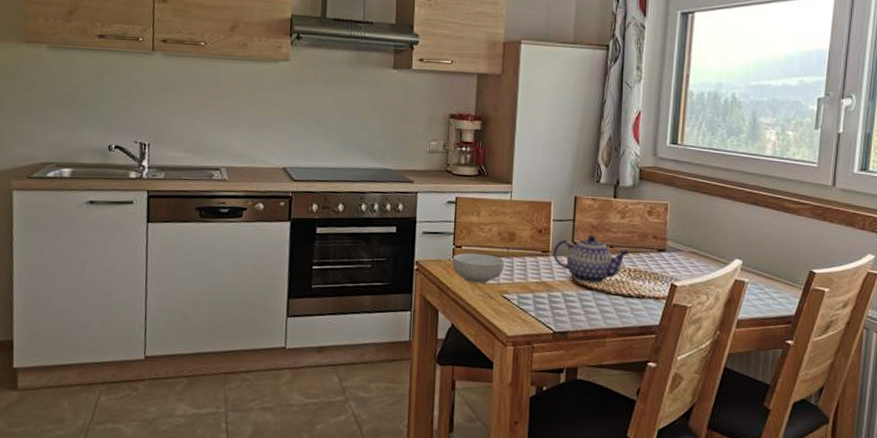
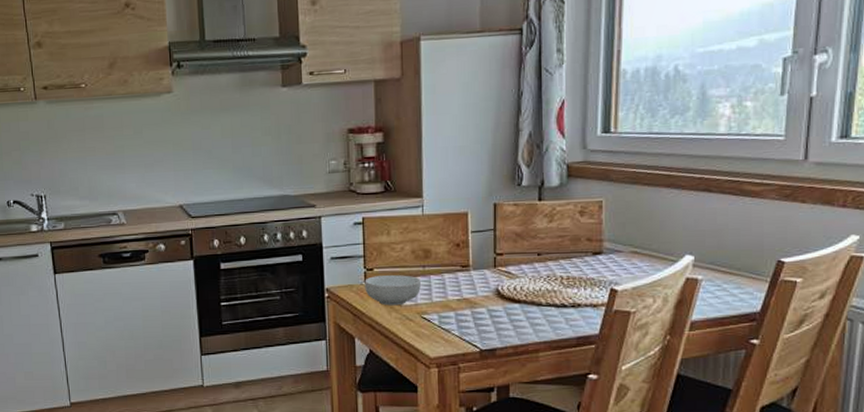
teapot: present [553,235,630,284] -> none [474,243,561,296]

